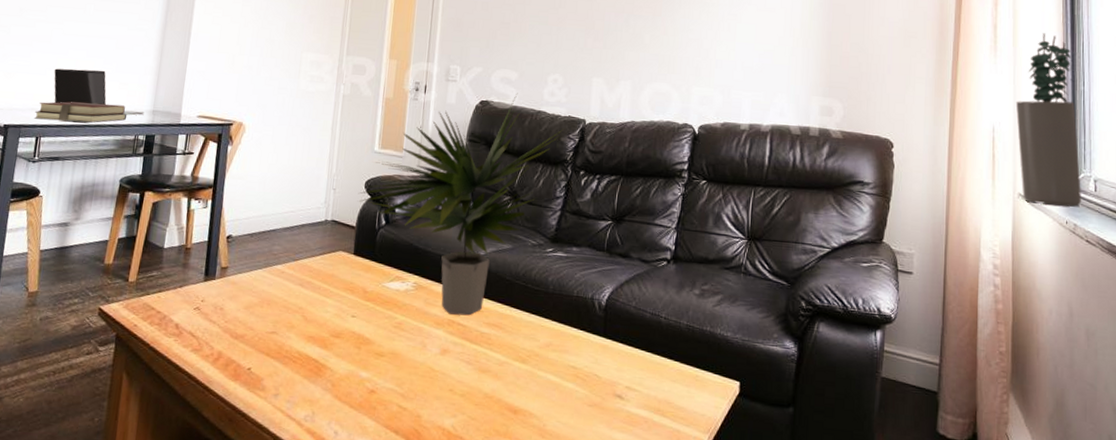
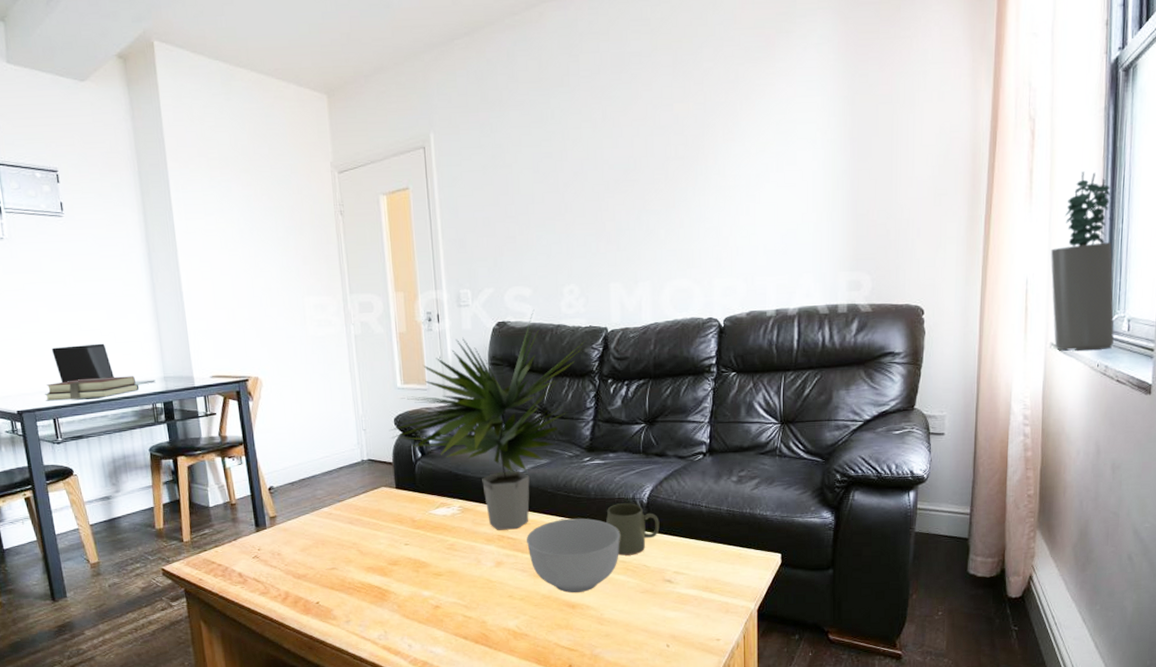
bowl: none [477,311,575,397] -> present [527,518,621,593]
mug: none [561,302,616,362] -> present [606,503,660,556]

